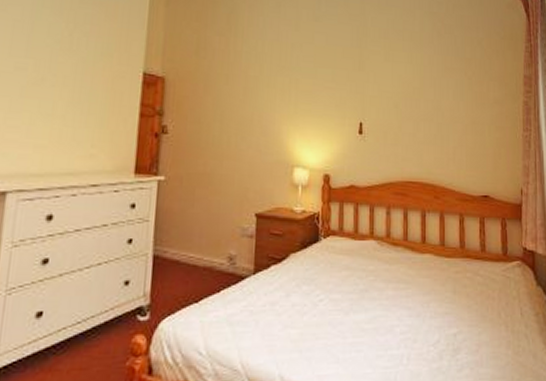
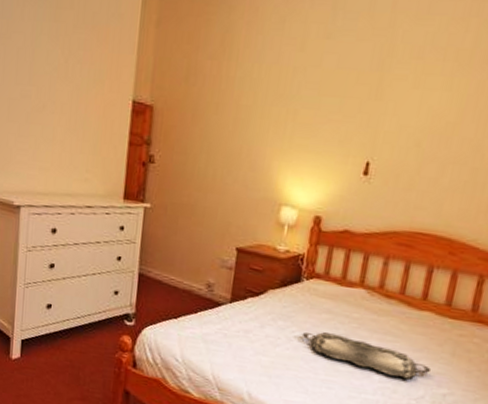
serving tray: none [326,291,441,325] -> present [302,332,432,380]

